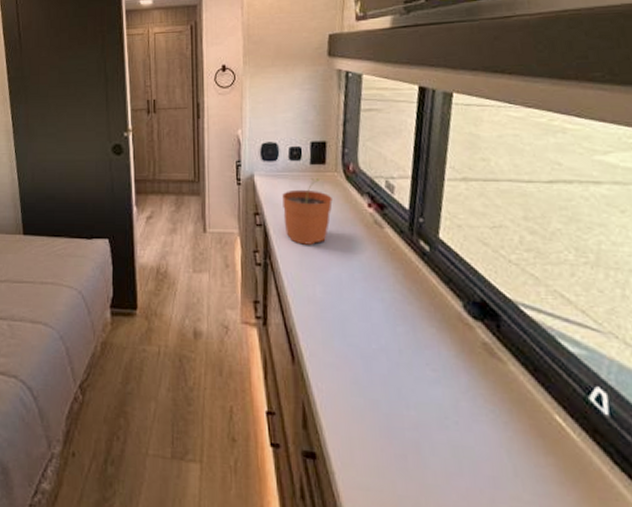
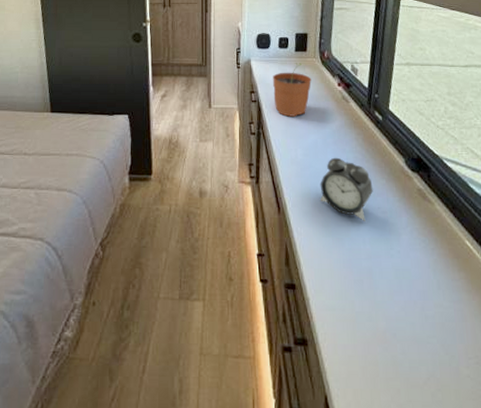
alarm clock: none [346,297,419,380] -> present [319,157,373,221]

